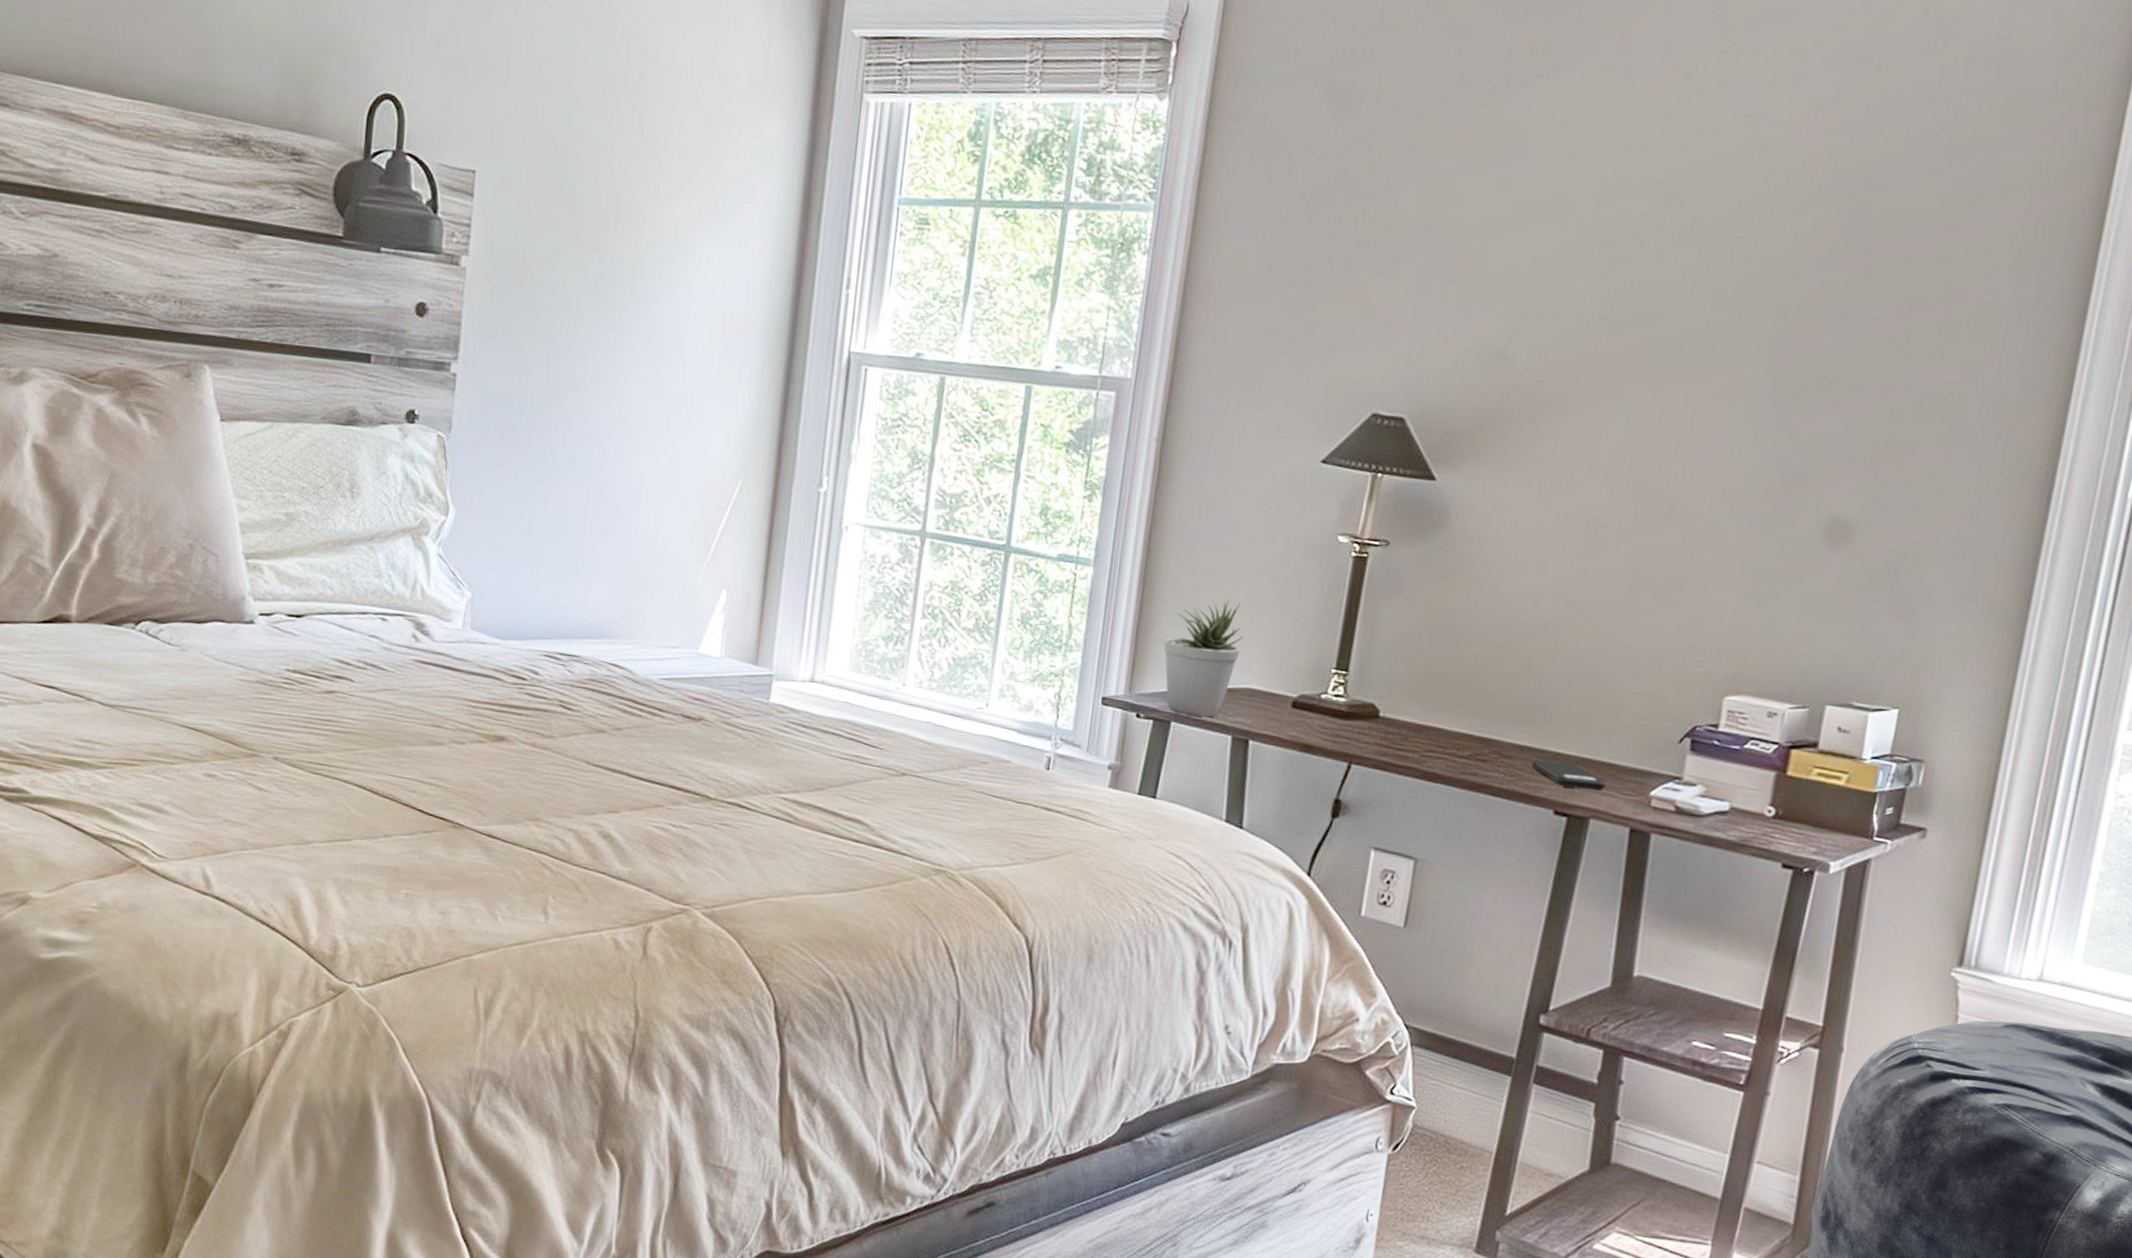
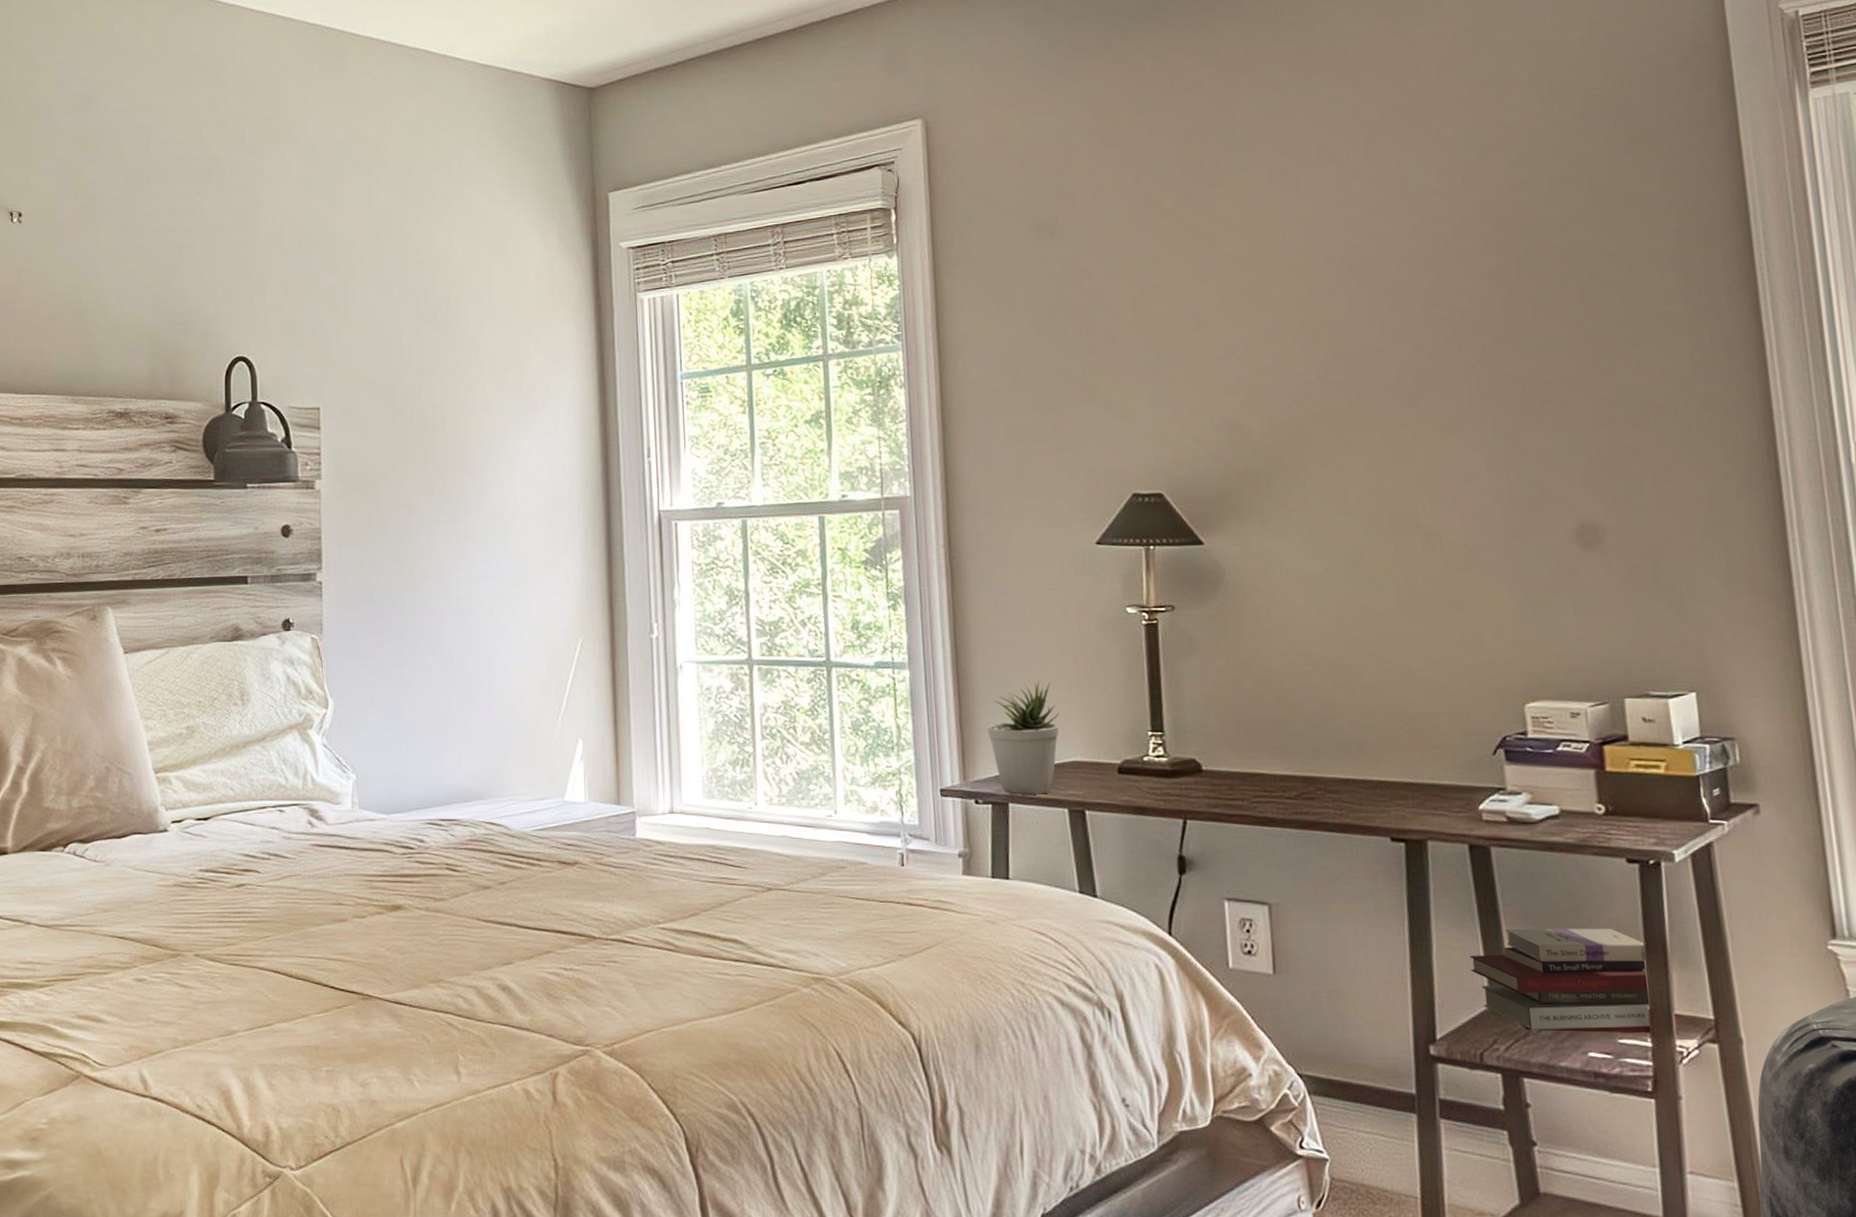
phone: present [1531,760,1606,791] -> none [1357,790,1434,813]
books: none [1599,914,1778,1032] -> present [1469,928,1652,1034]

